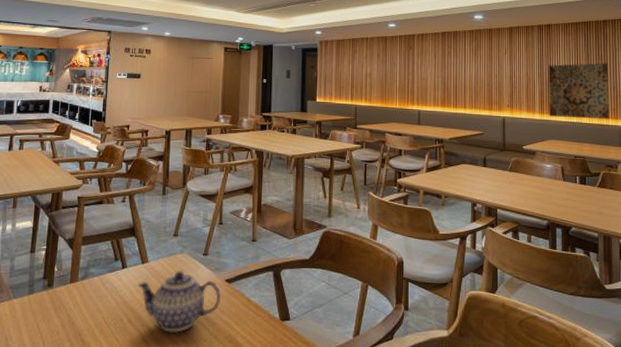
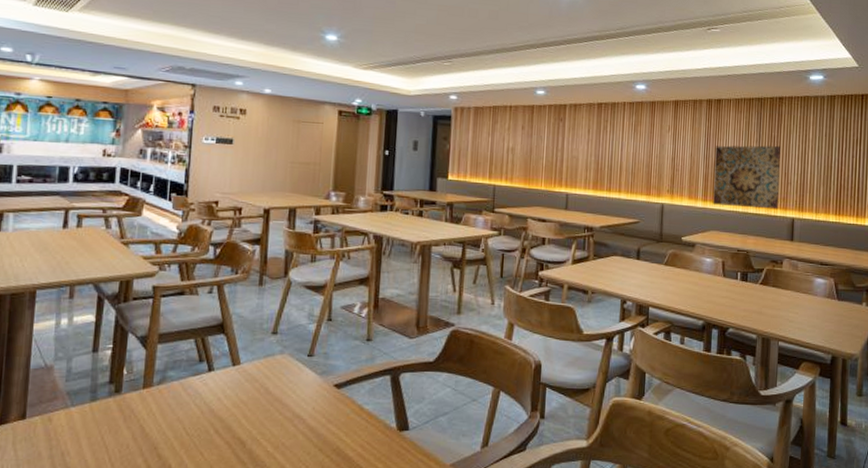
teapot: present [137,271,221,333] -> none [227,375,328,445]

